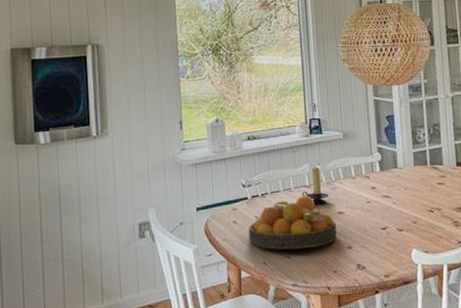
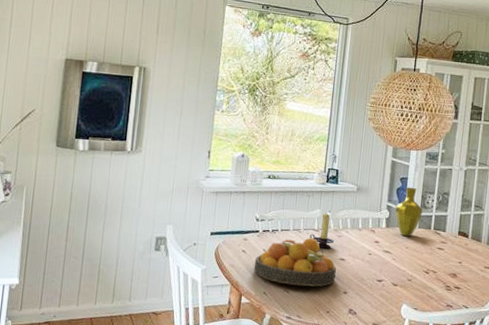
vase: none [386,124,416,177] -> present [395,186,423,236]

